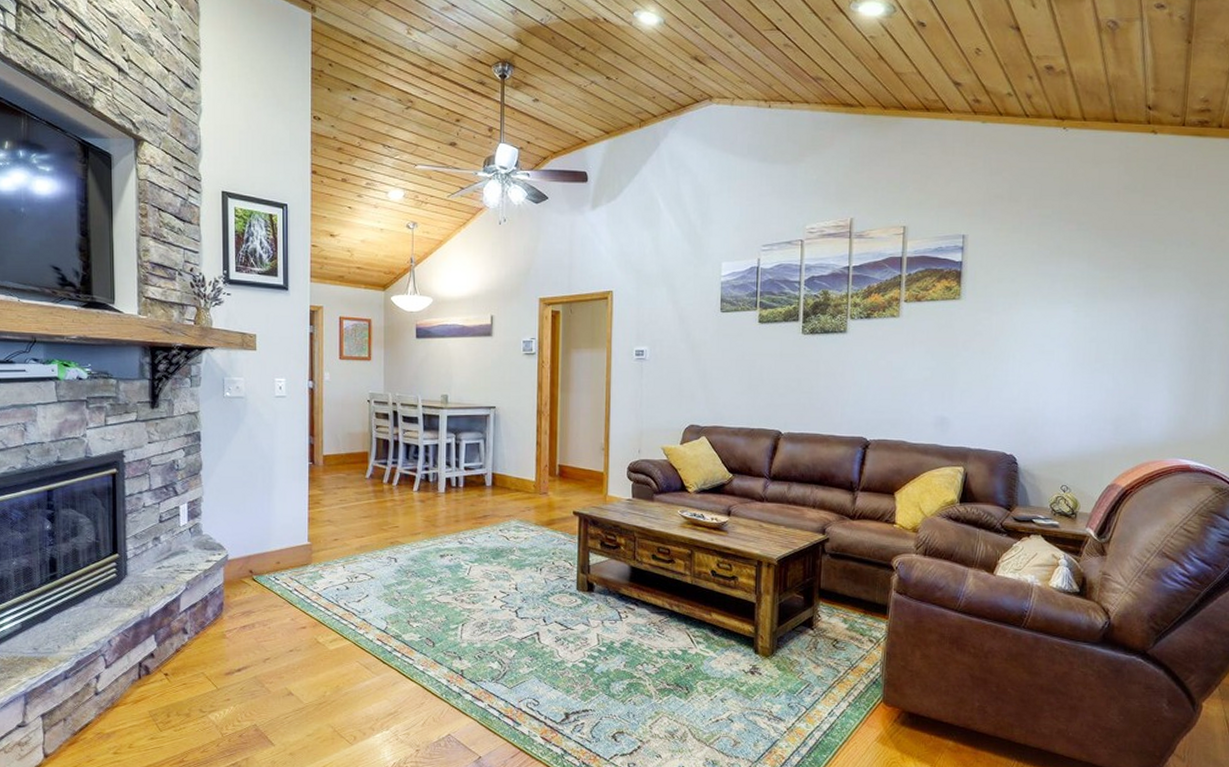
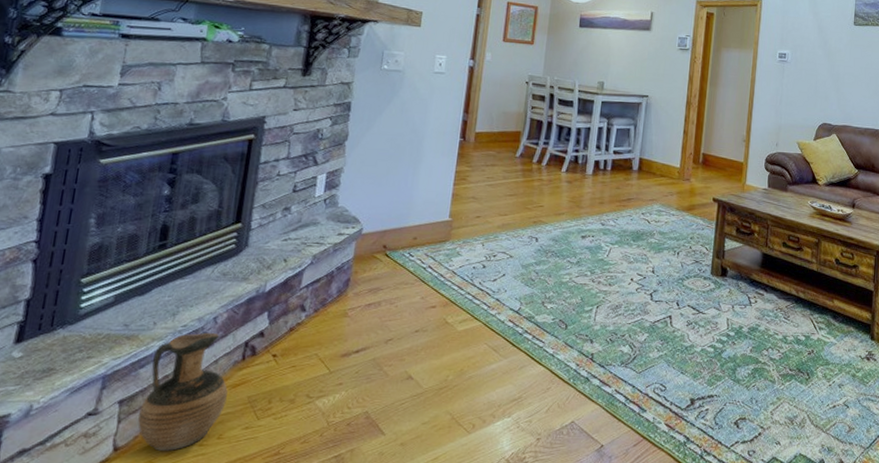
ceramic jug: none [60,654,131,759] -> present [137,332,228,452]

